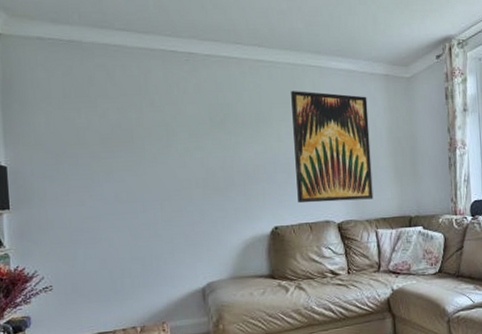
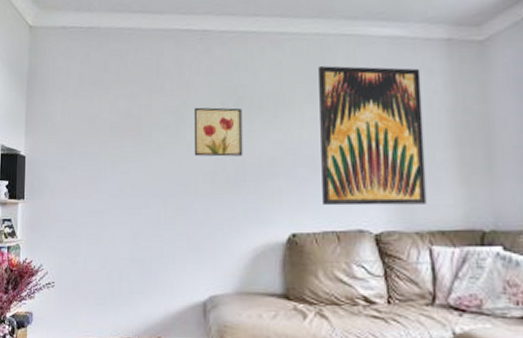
wall art: none [183,122,231,166] -> present [193,107,243,157]

